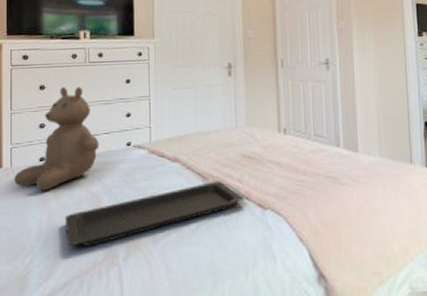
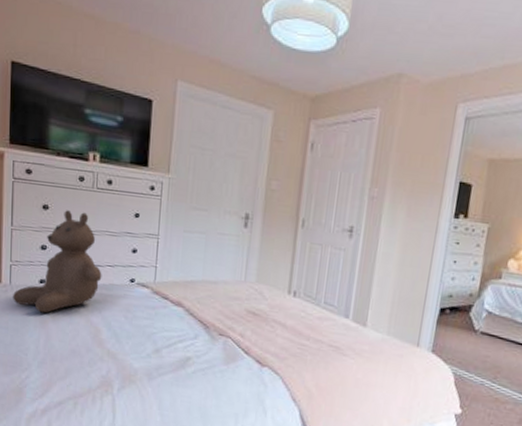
serving tray: present [64,181,244,246] -> none [62,331,244,373]

